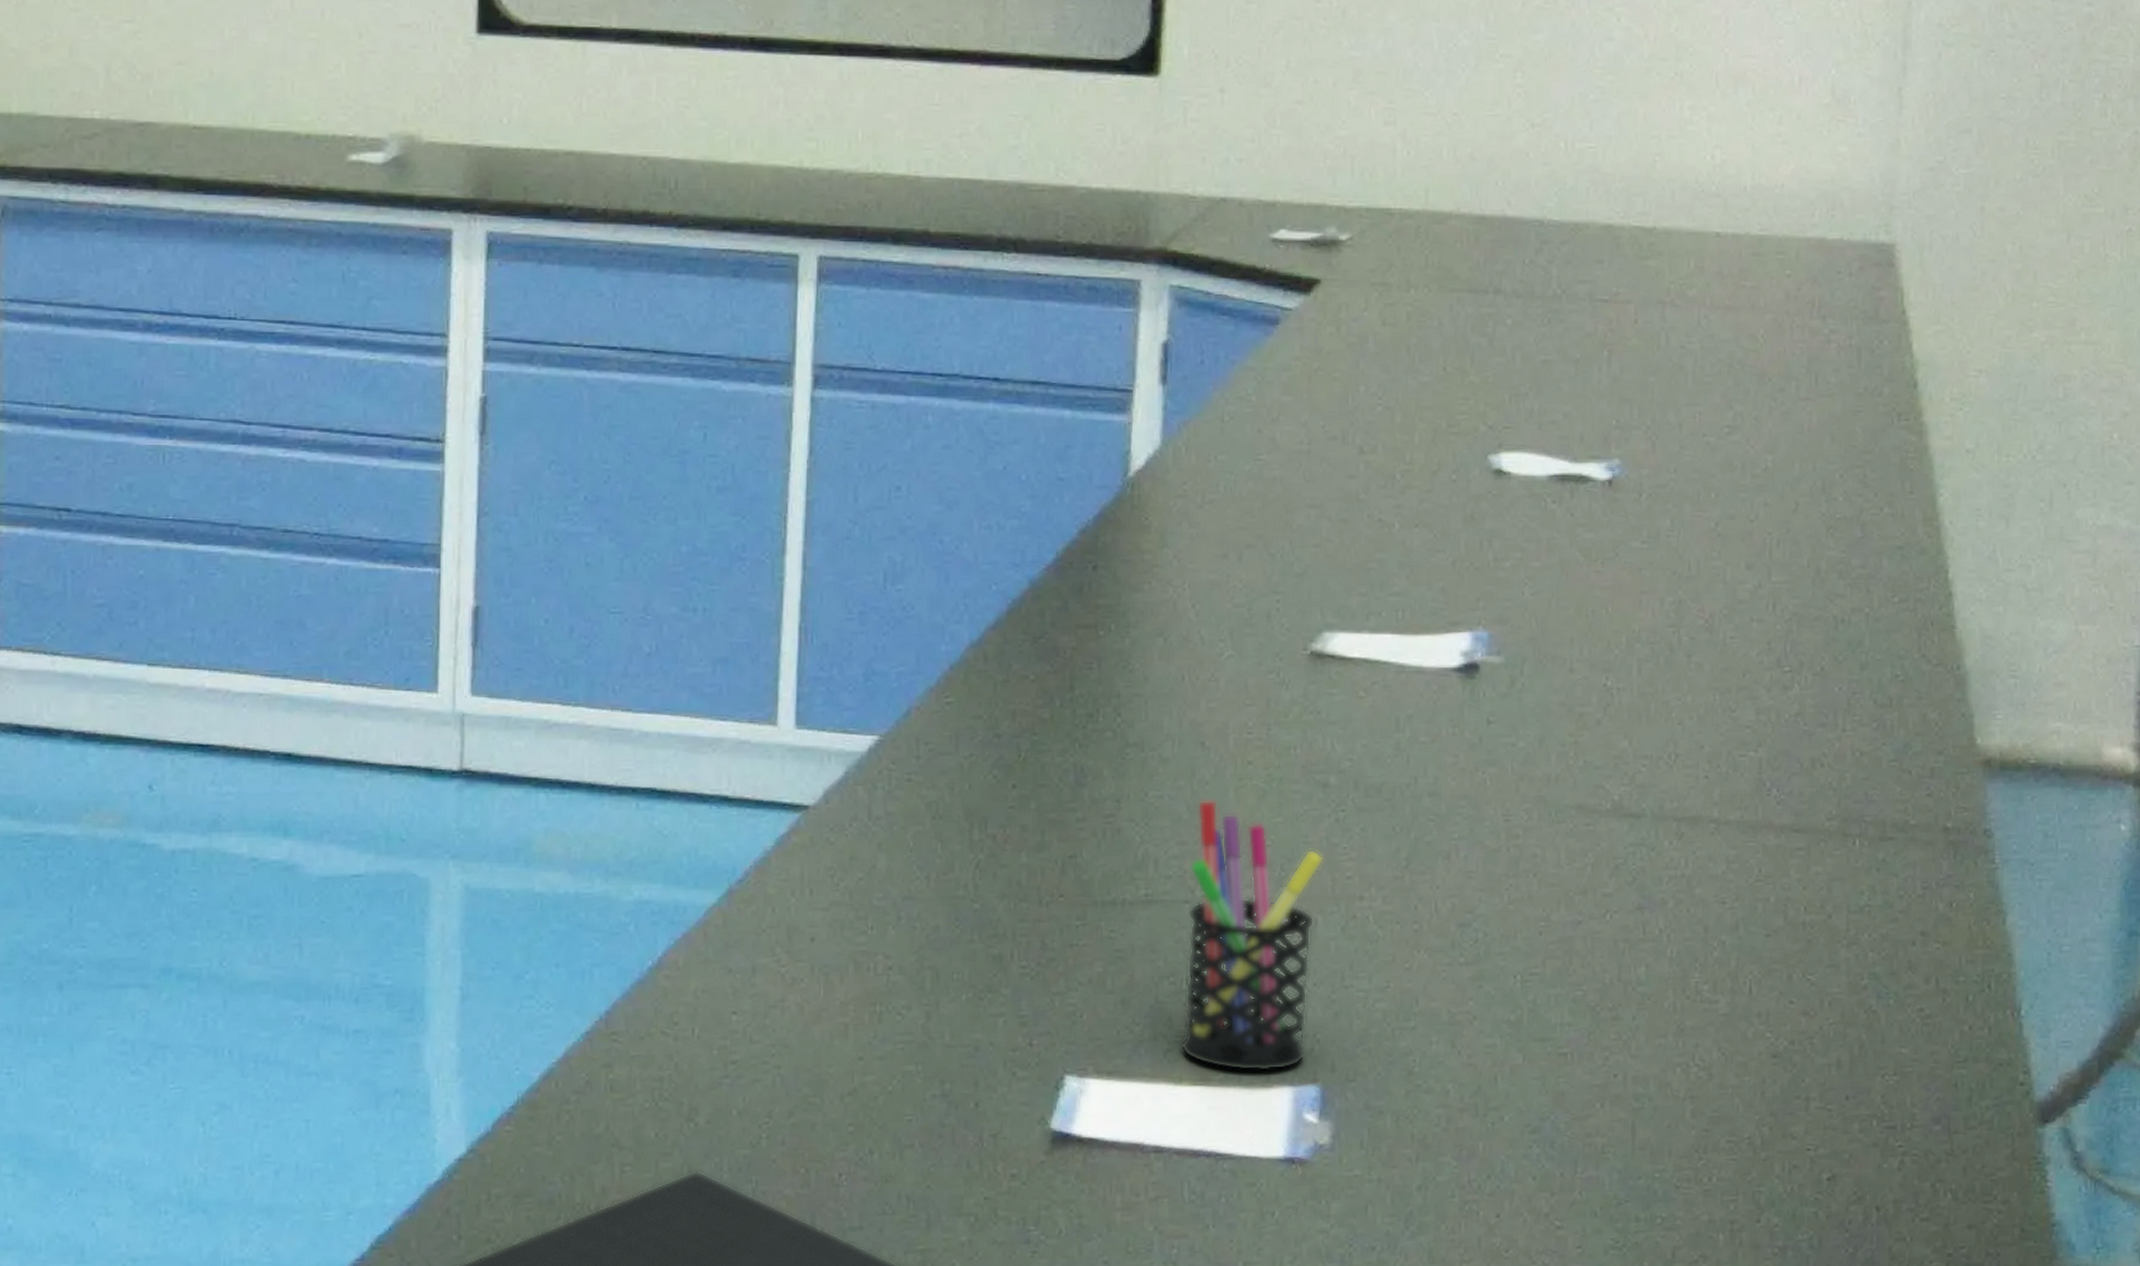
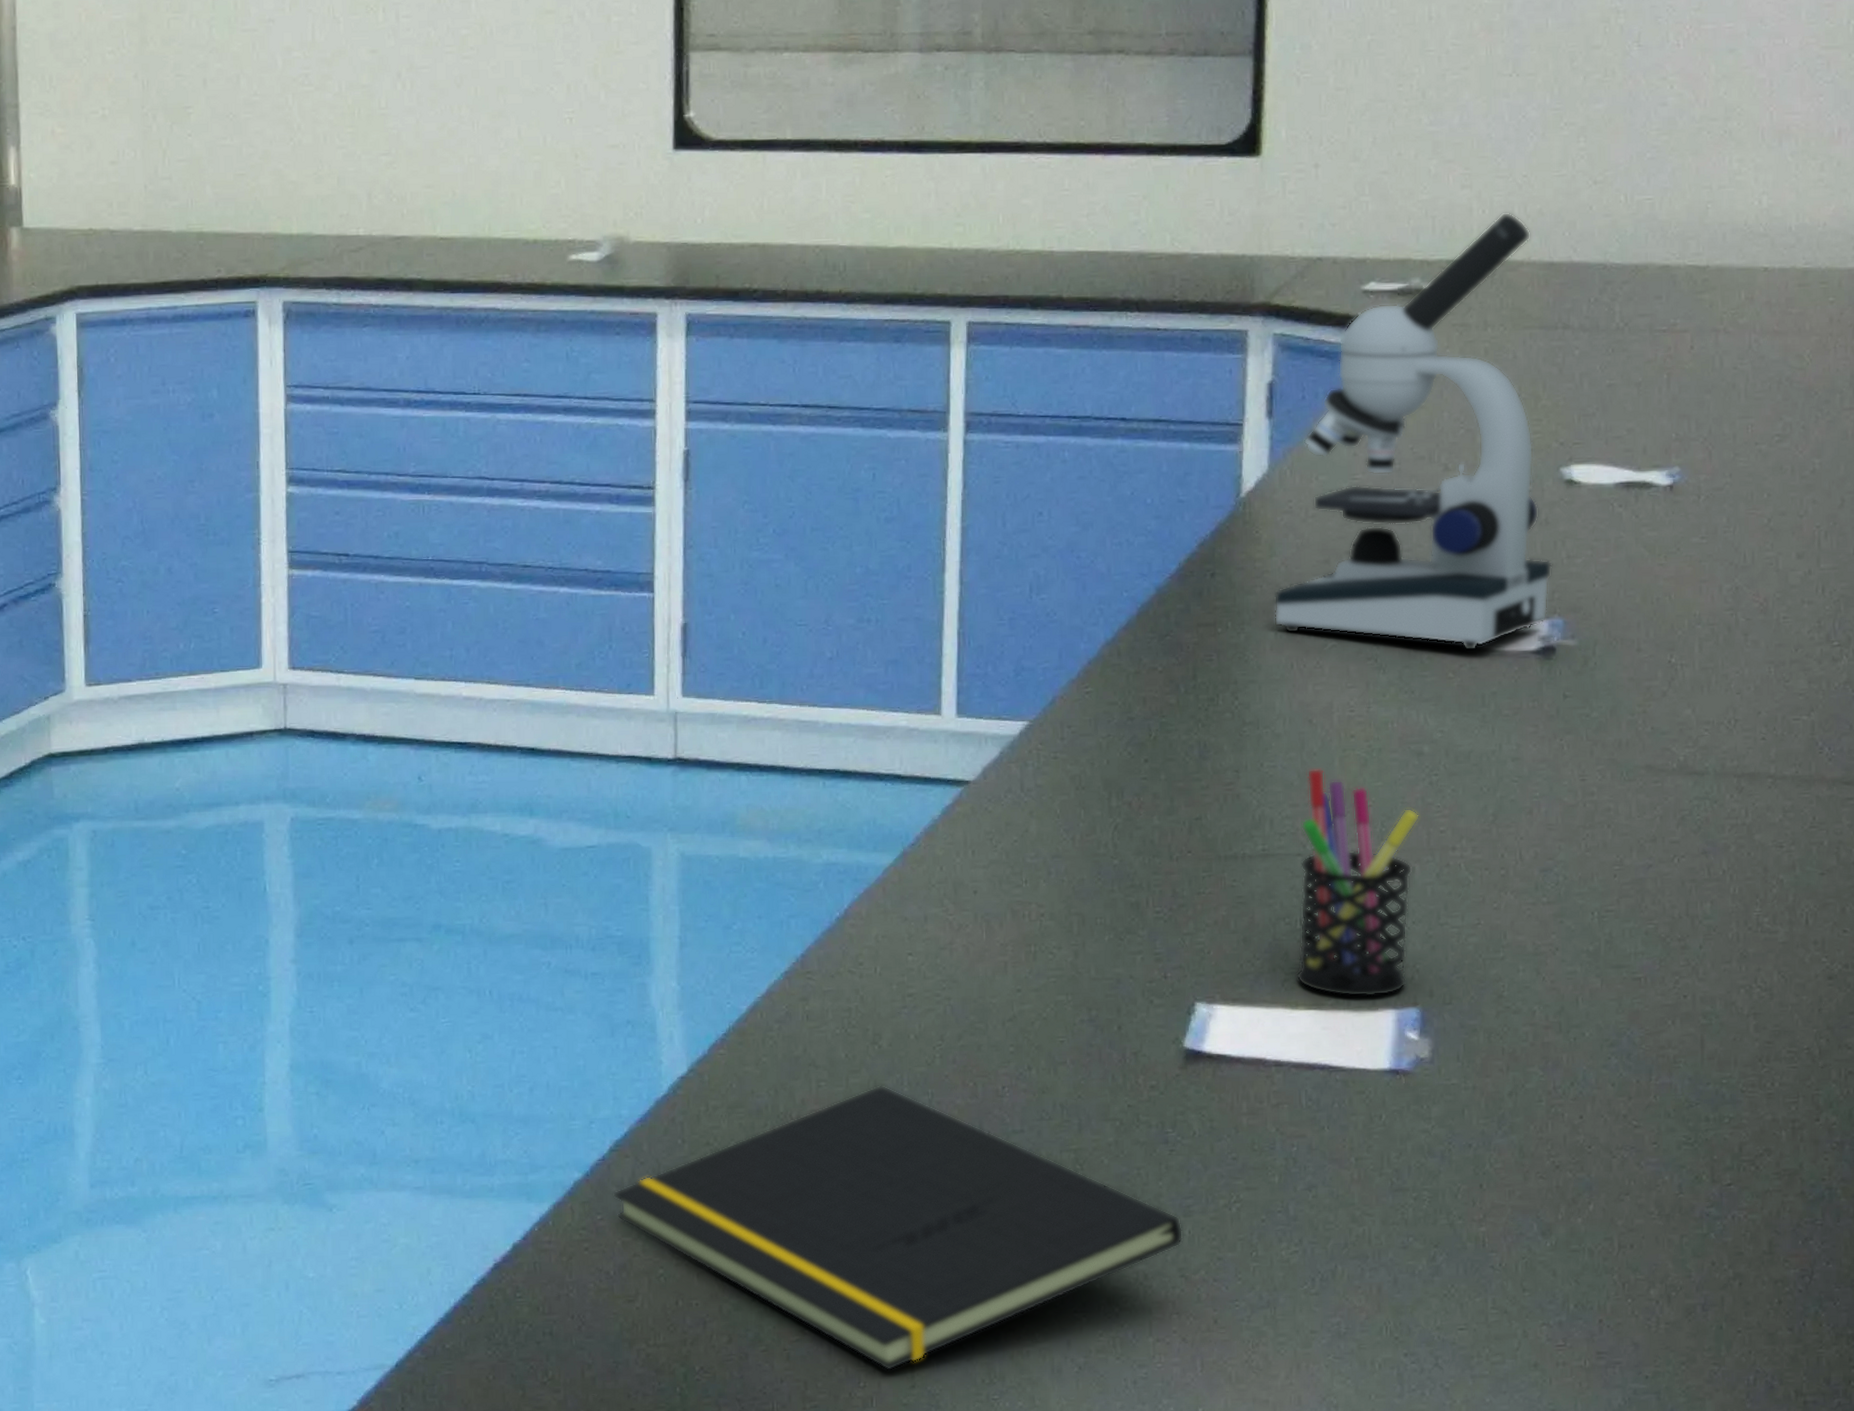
microscope: none [1164,155,1477,667] -> present [1273,212,1552,652]

